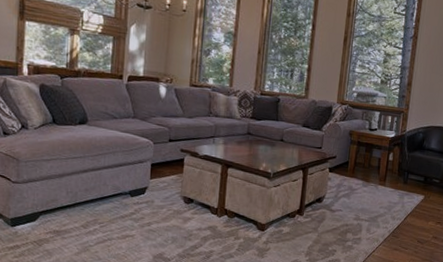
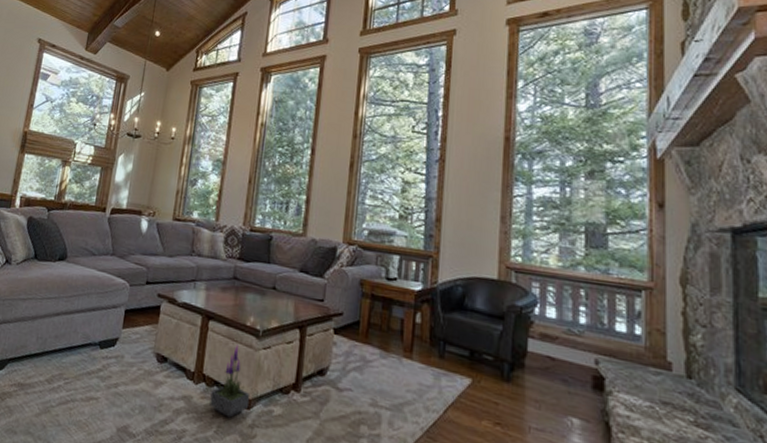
potted plant: none [231,184,265,238] -> present [209,344,251,418]

